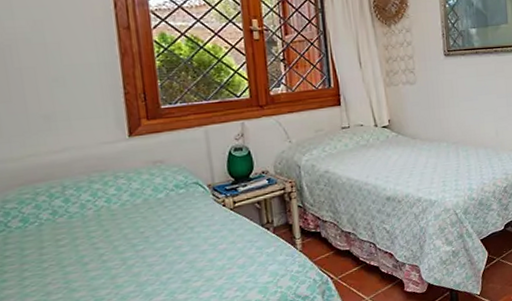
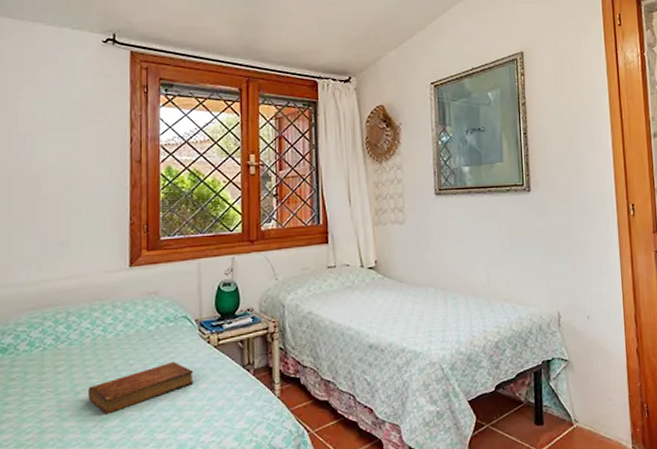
bible: none [97,225,212,282] -> present [88,361,194,415]

